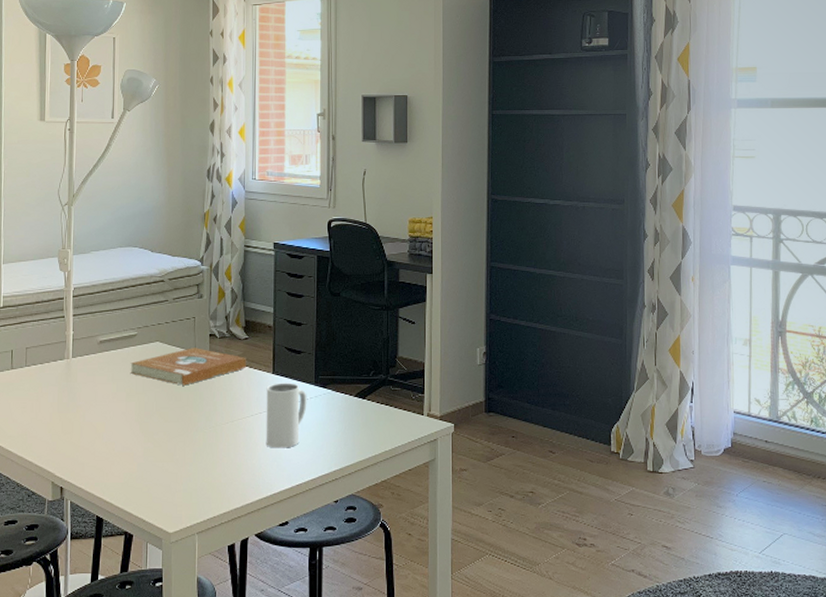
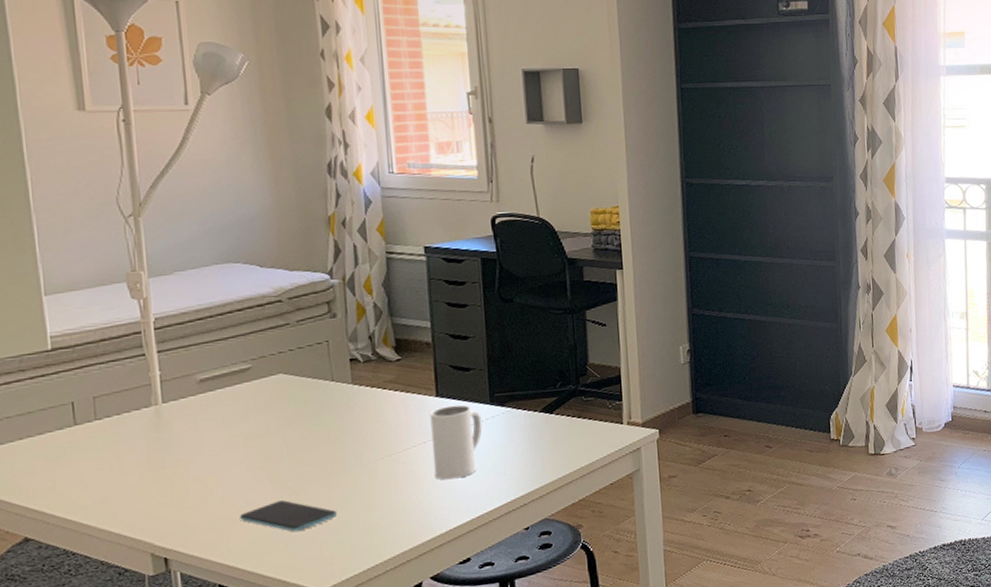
smartphone: none [117,450,189,479] -> present [239,500,338,532]
book: present [130,348,246,386] -> none [245,376,401,422]

